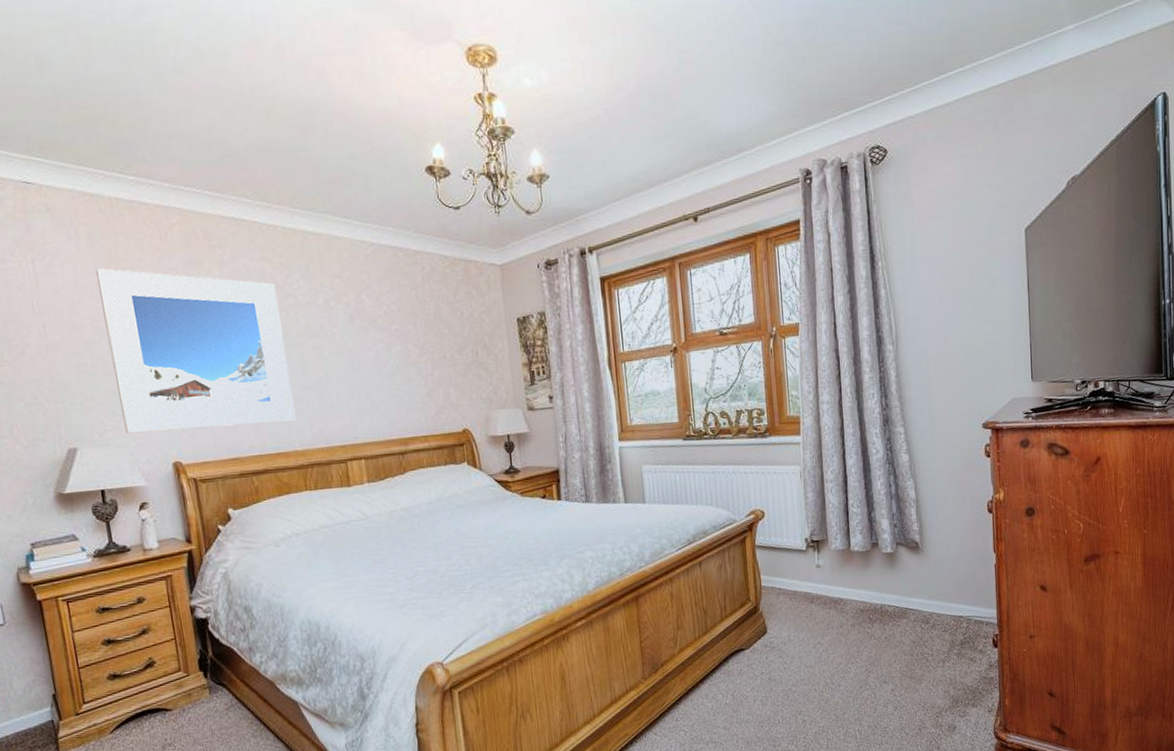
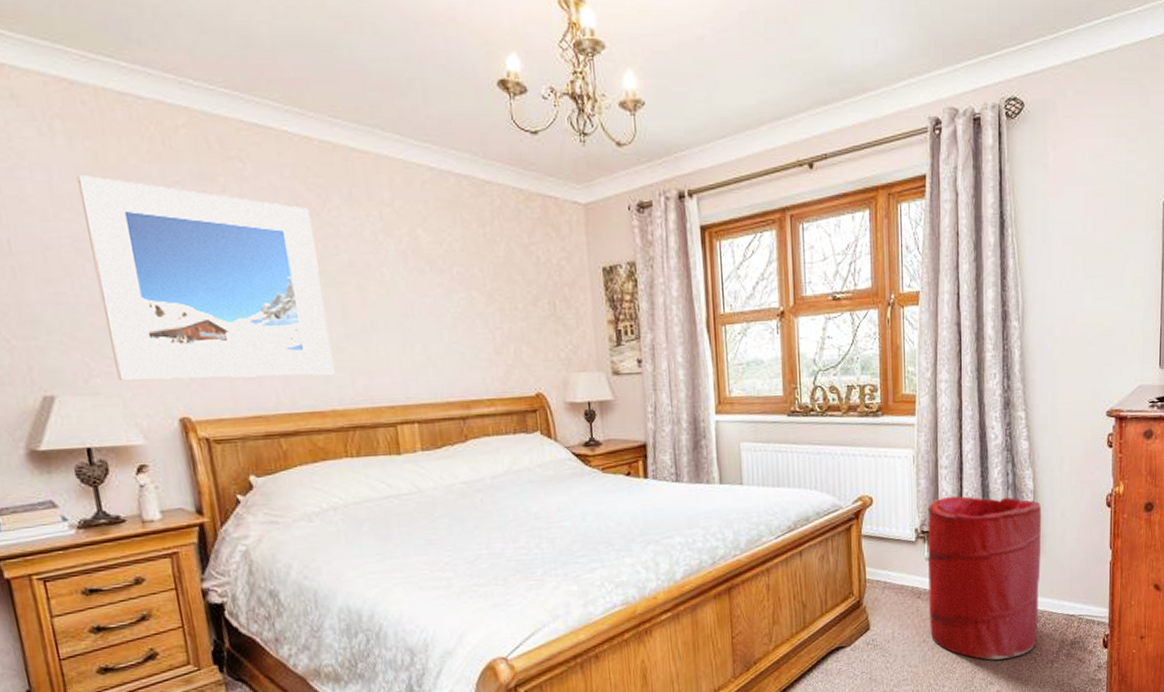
laundry hamper: none [817,506,928,660] -> present [928,496,1042,660]

